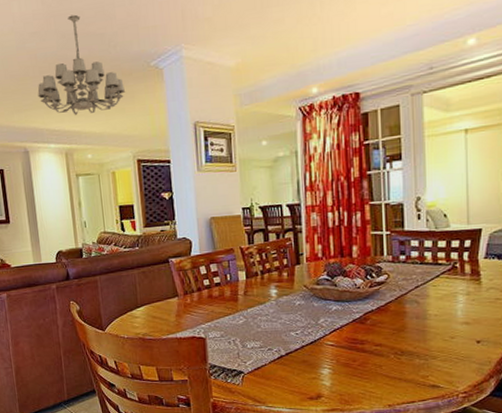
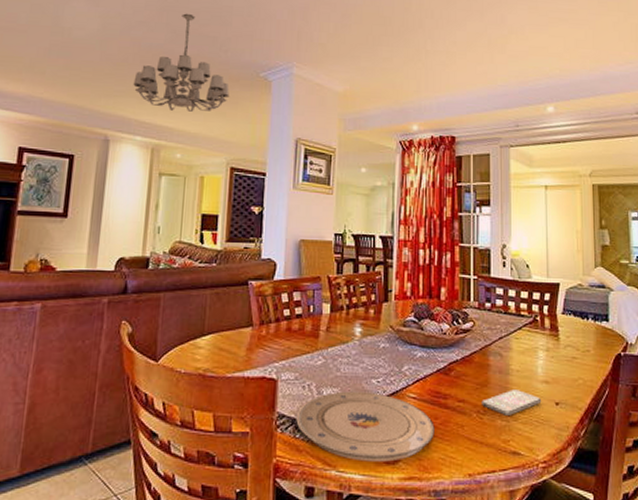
plate: none [226,342,354,398] -> present [296,391,435,462]
smartphone: none [399,332,462,355] -> present [482,390,542,415]

